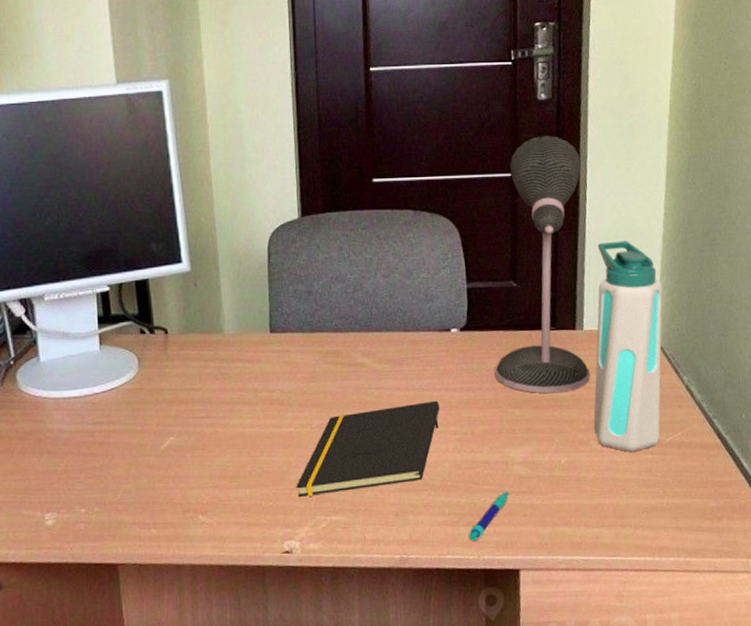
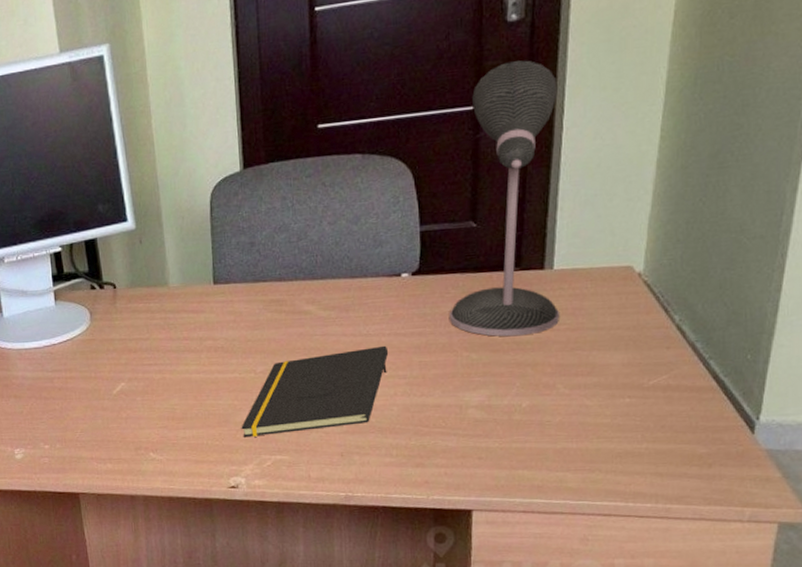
pen: present [468,492,509,542] -> none [417,435,462,483]
water bottle: present [593,241,663,452] -> none [561,170,653,396]

